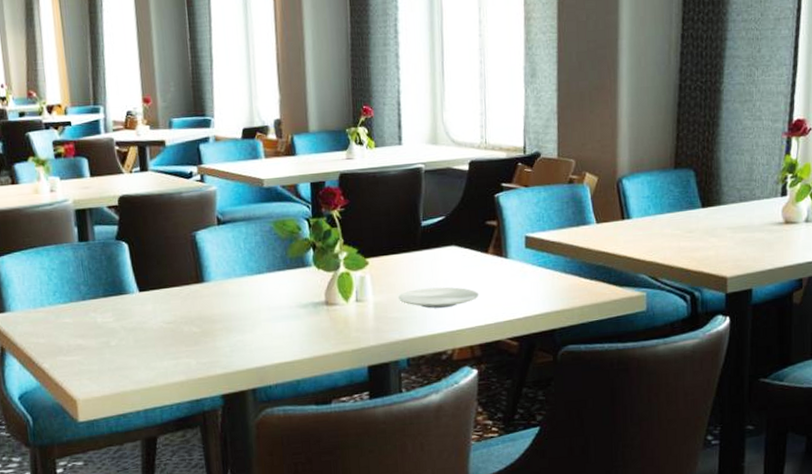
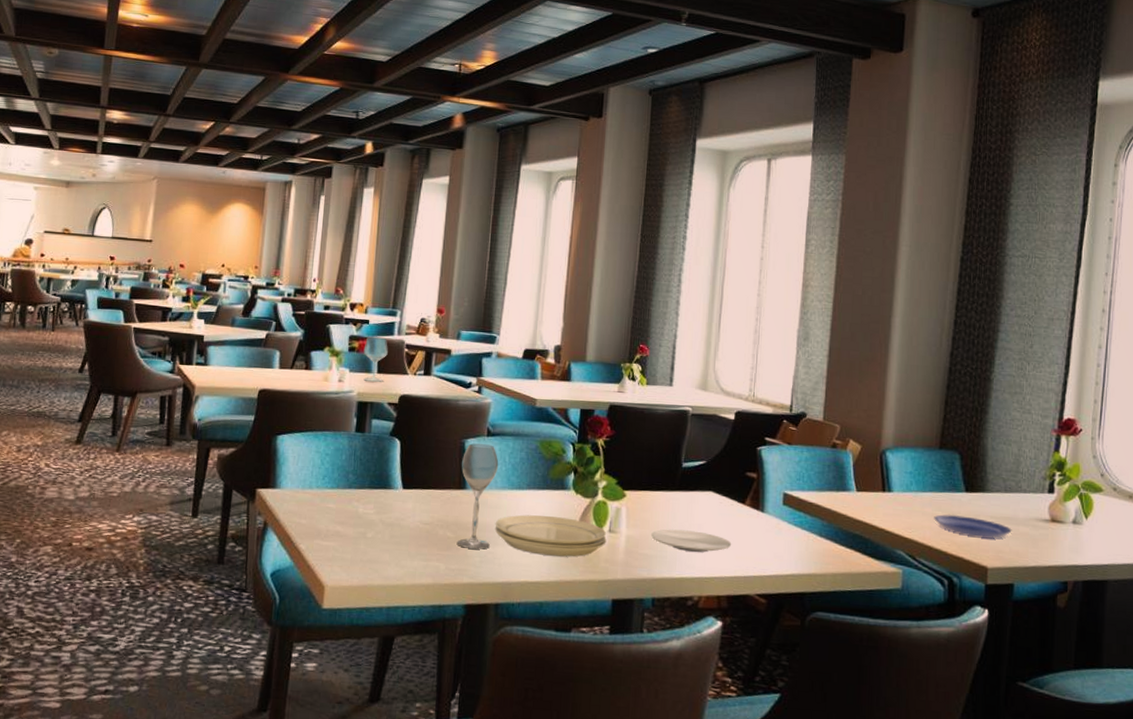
wine glass: none [70,138,98,187] -> present [363,336,388,382]
wineglass: none [195,233,238,341] -> present [456,443,499,549]
plate: none [240,294,355,335] -> present [494,514,607,557]
plate: none [673,231,748,250] -> present [934,514,1012,538]

